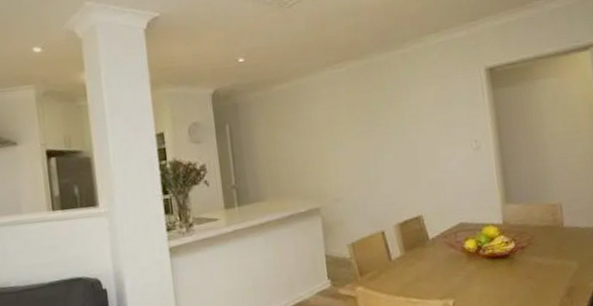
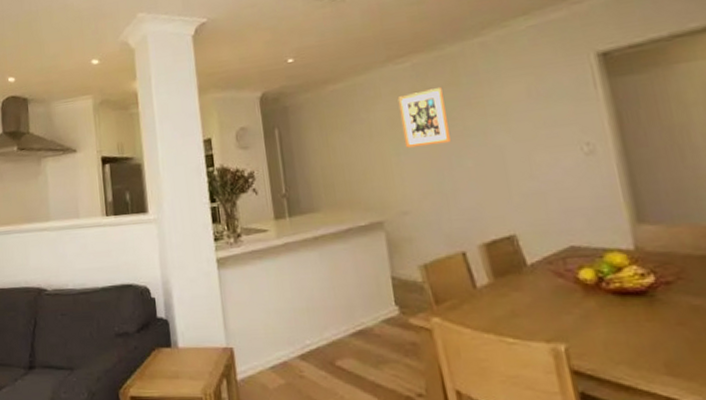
wall art: none [334,91,376,144] -> present [397,88,451,148]

